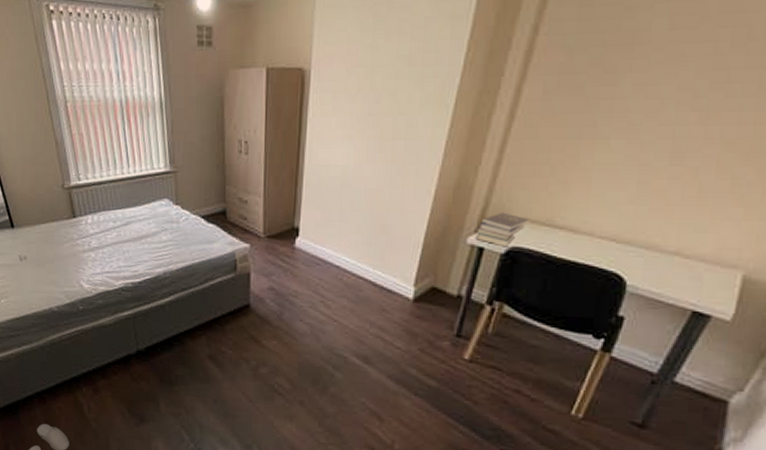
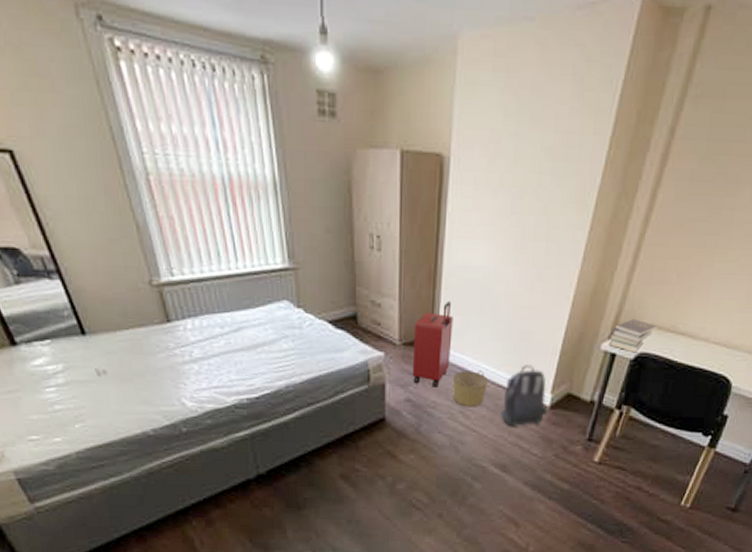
suitcase: none [275,197,314,278] -> present [412,301,453,388]
basket: none [313,261,348,298] -> present [452,370,488,407]
backpack: none [361,257,411,319] -> present [500,365,548,427]

